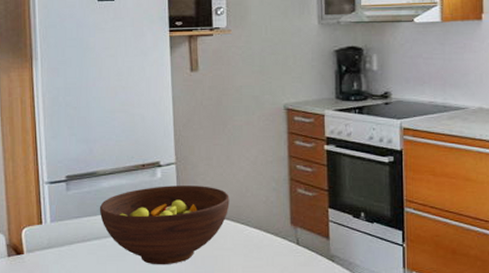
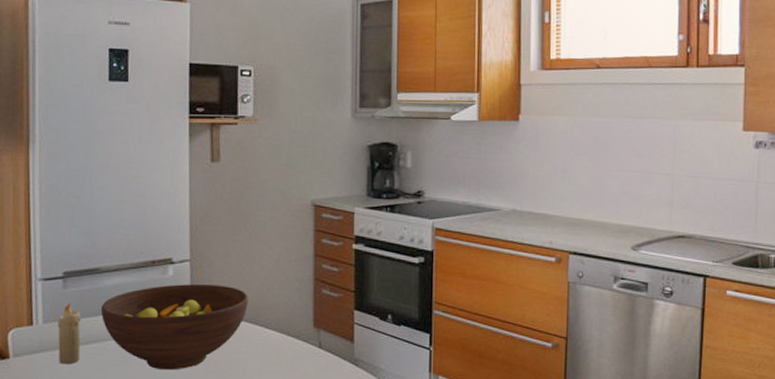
candle: none [63,204,84,260] -> present [57,303,82,365]

